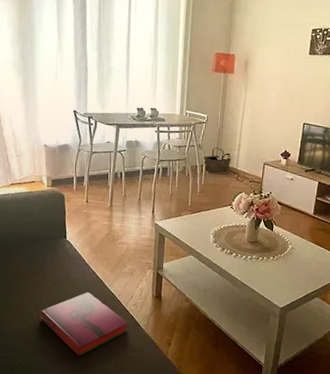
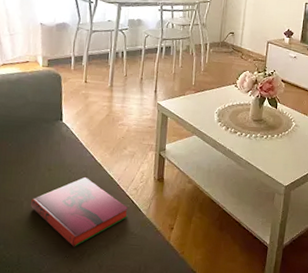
basket: present [203,147,232,173] -> none [207,26,236,52]

